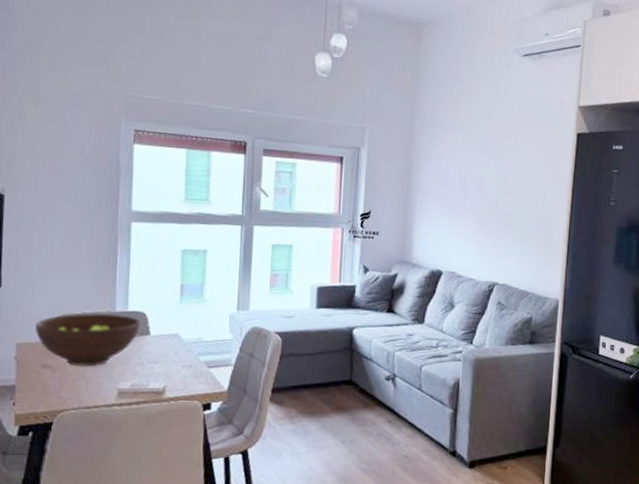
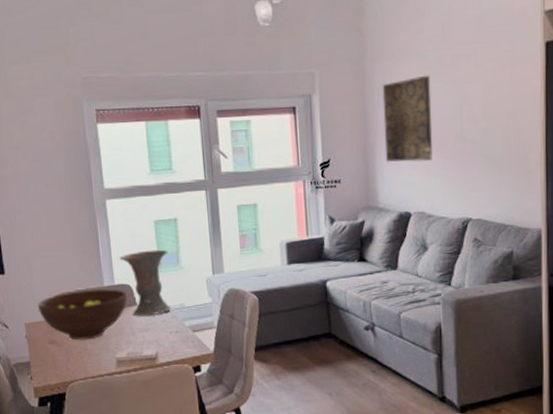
vase: none [138,279,193,347] -> present [119,249,172,317]
wall art: none [424,146,474,225] -> present [382,75,434,163]

